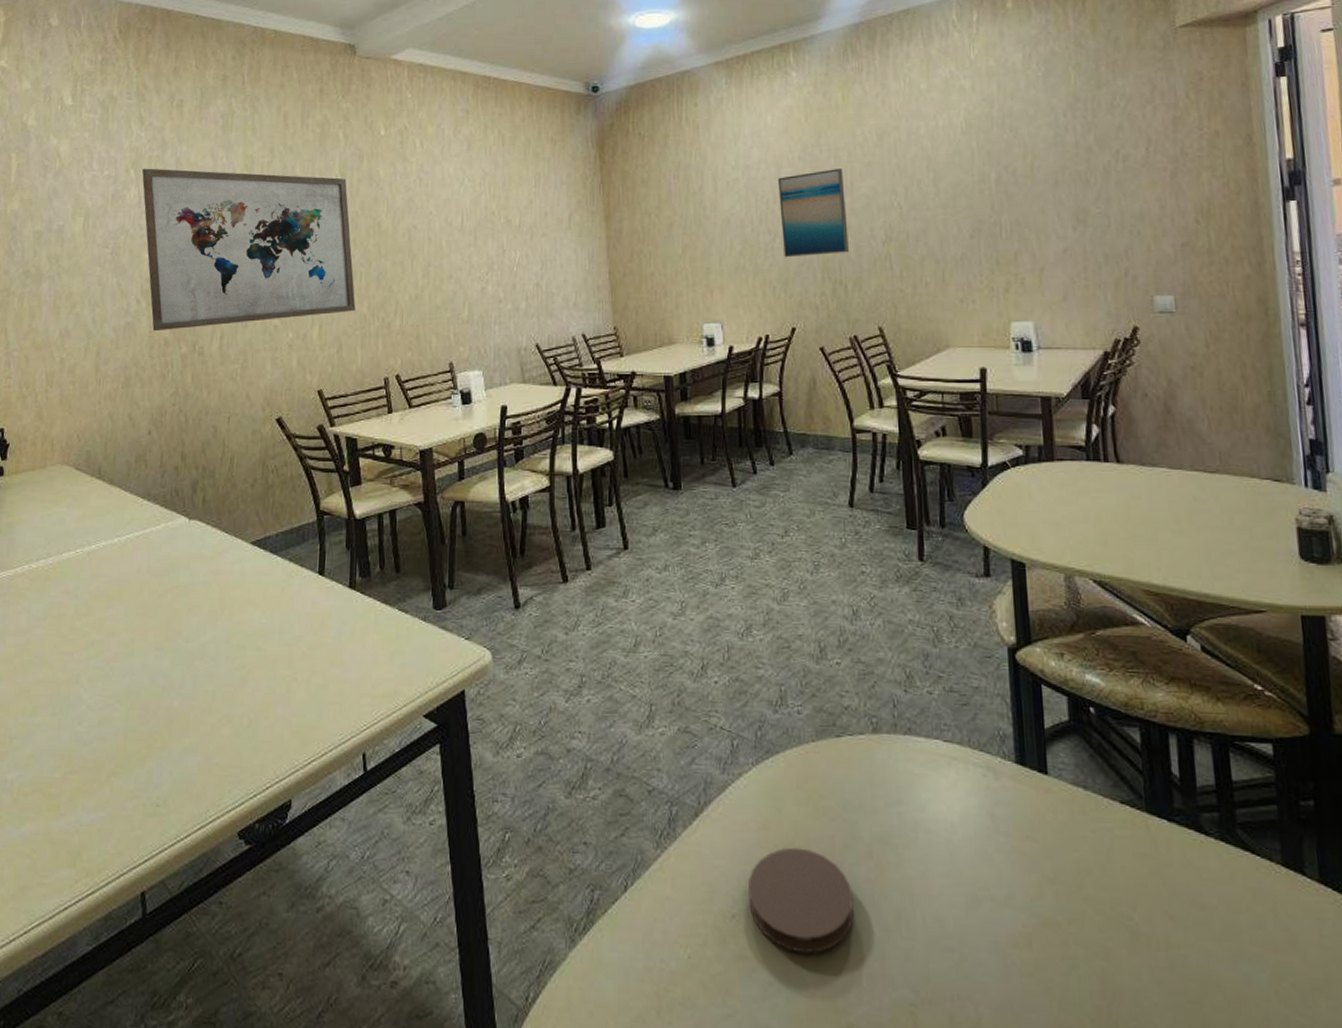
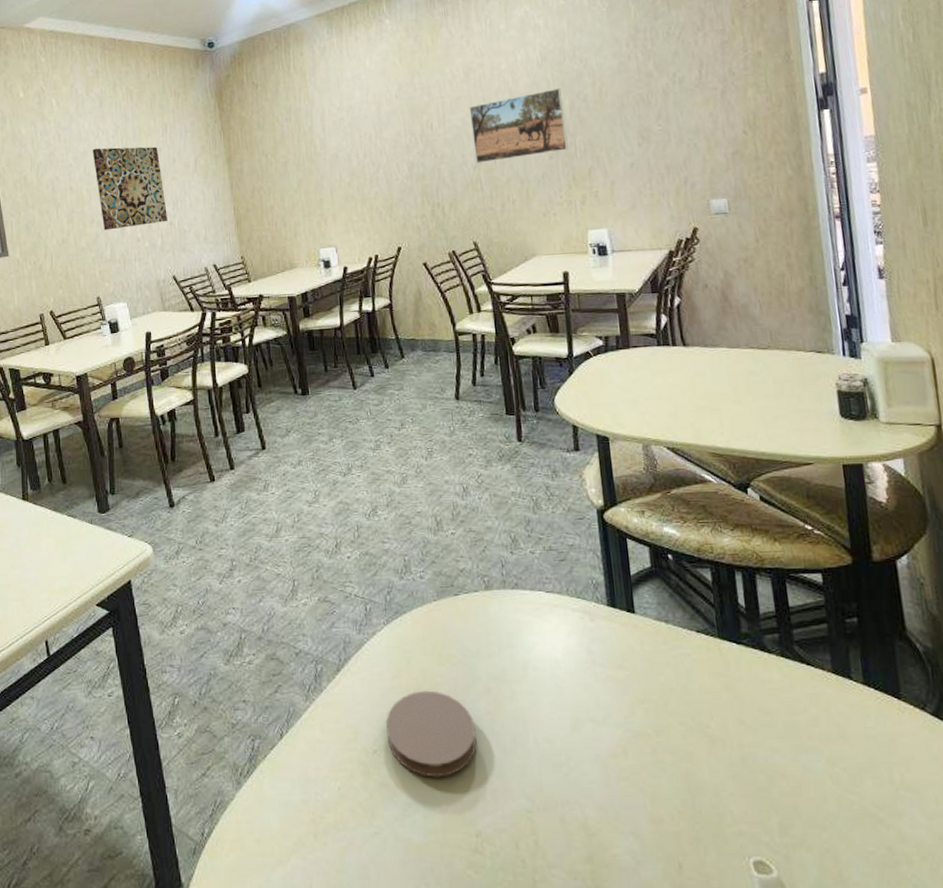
wall art: none [456,196,534,288] -> present [92,146,168,231]
wall art: present [777,169,849,258] -> none [378,104,444,186]
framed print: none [881,159,993,238] -> present [469,88,569,163]

